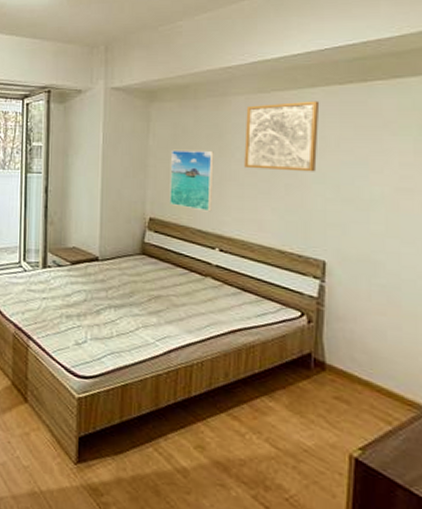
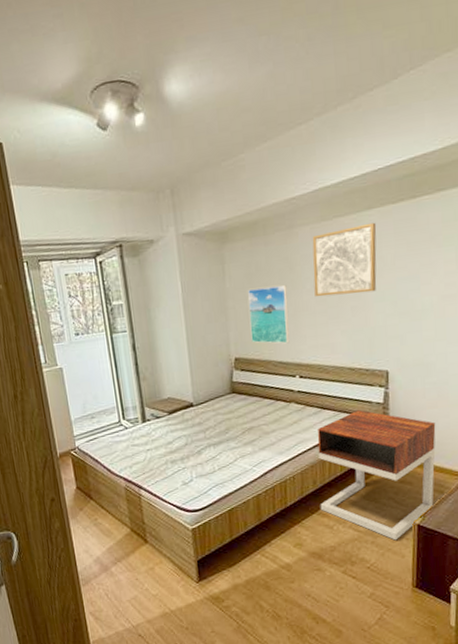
nightstand: none [230,300,384,472] -> present [317,410,436,541]

